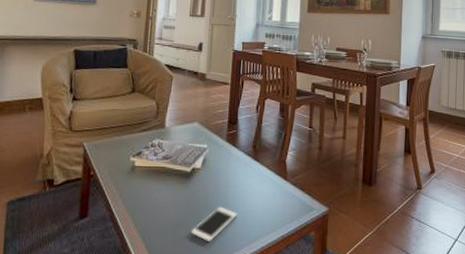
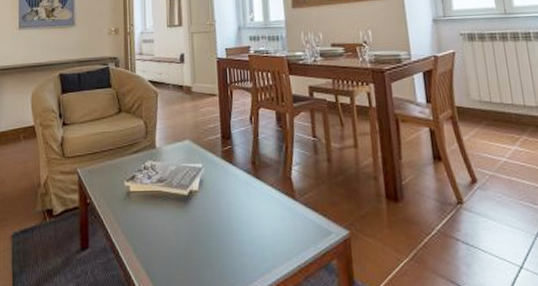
cell phone: present [190,206,237,243] -> none [196,233,244,275]

